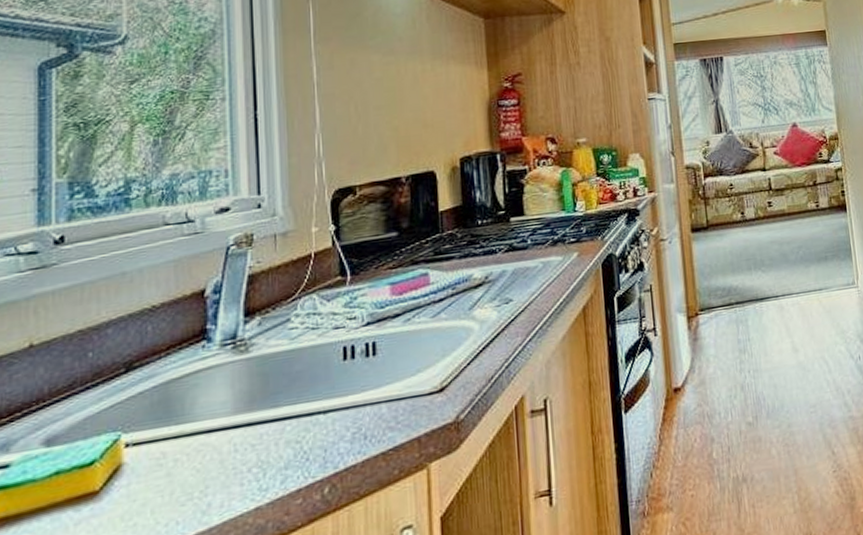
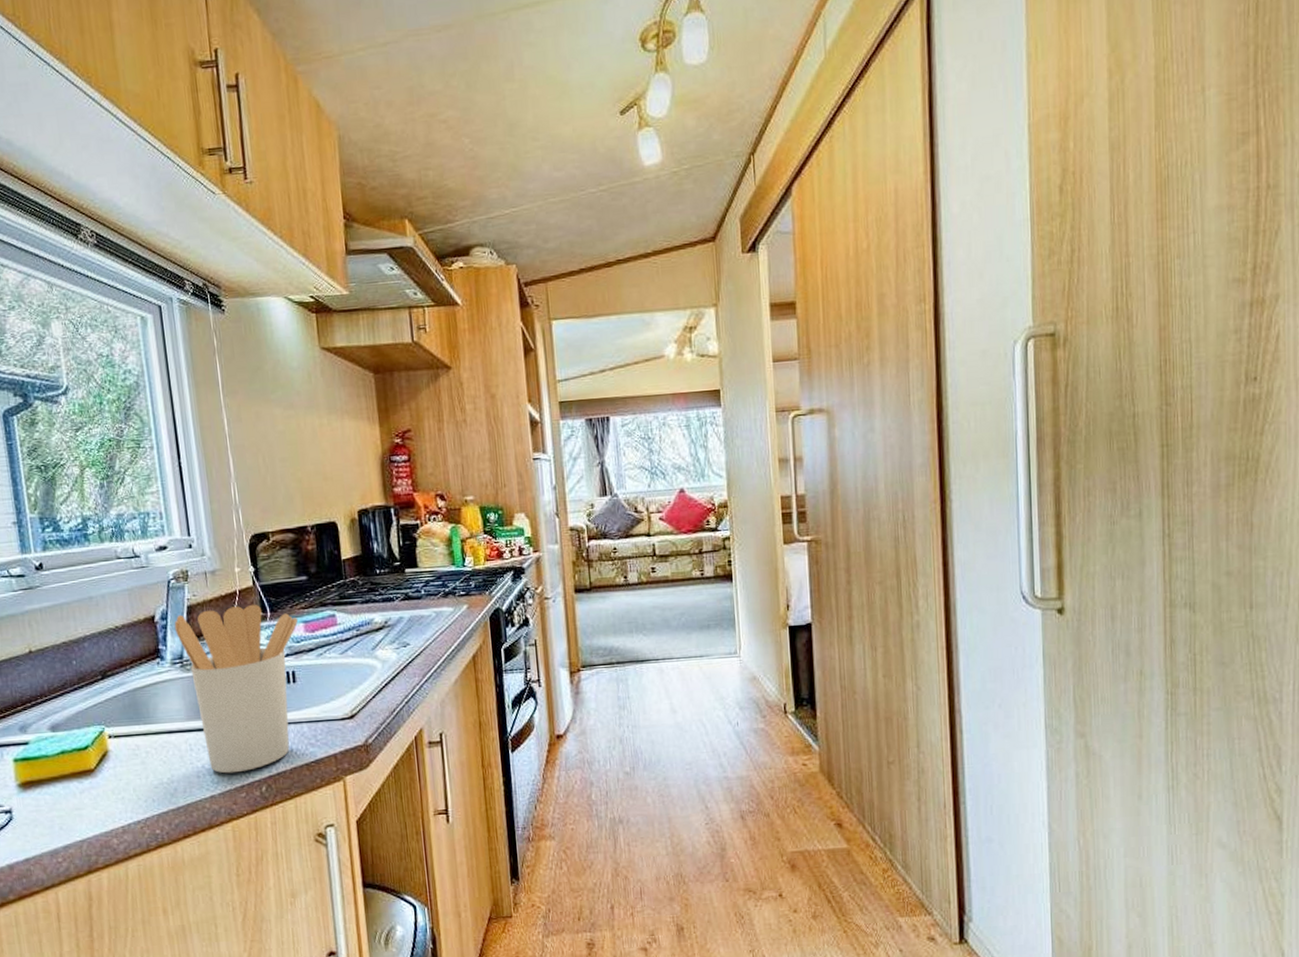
utensil holder: none [229,267,383,477] -> present [174,604,298,774]

